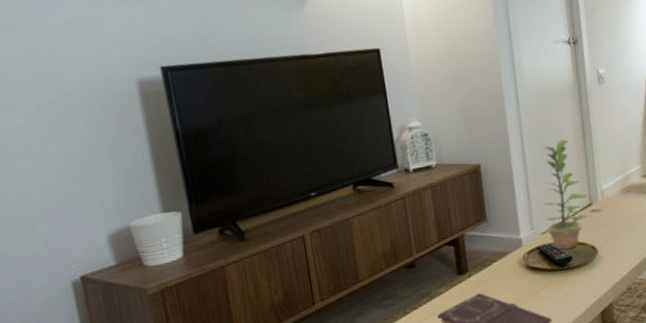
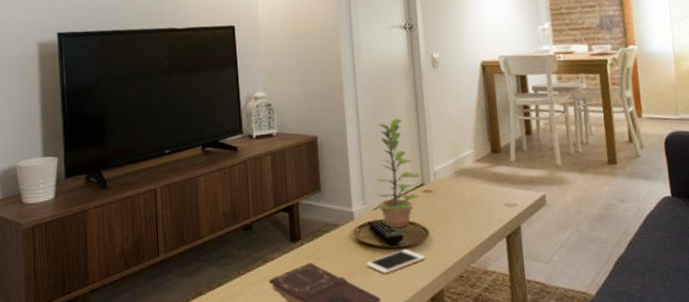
cell phone: none [536,269,595,296] -> present [366,249,426,274]

